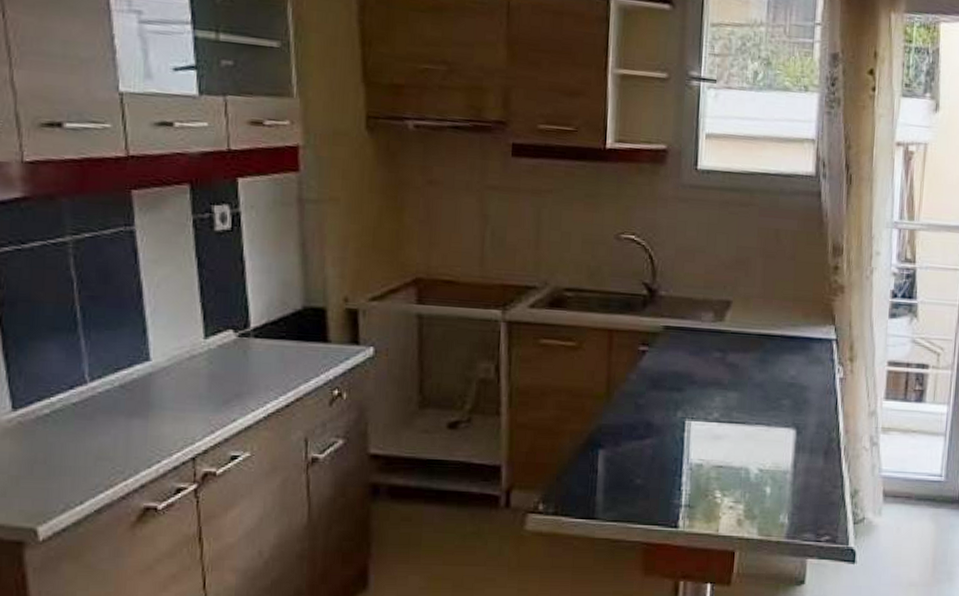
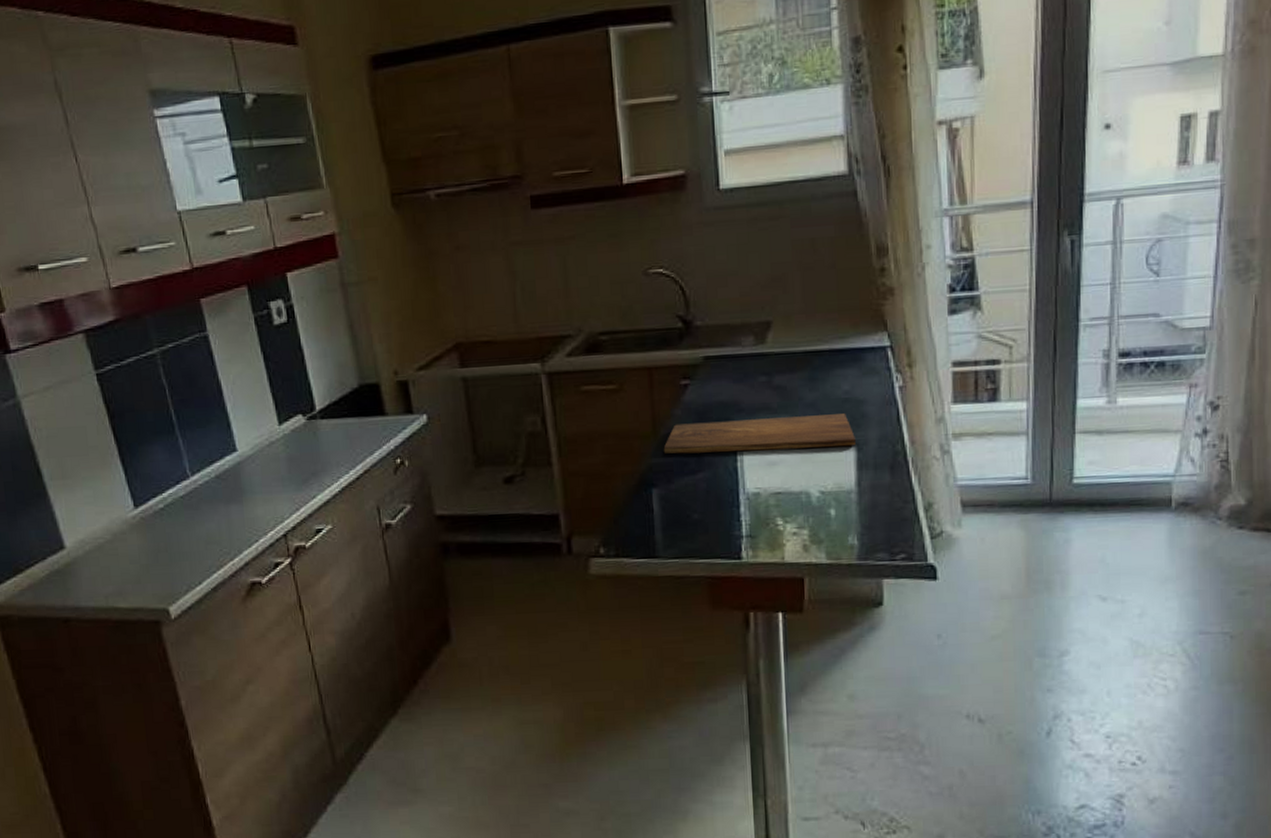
cutting board: none [614,388,796,429] -> present [663,413,856,454]

